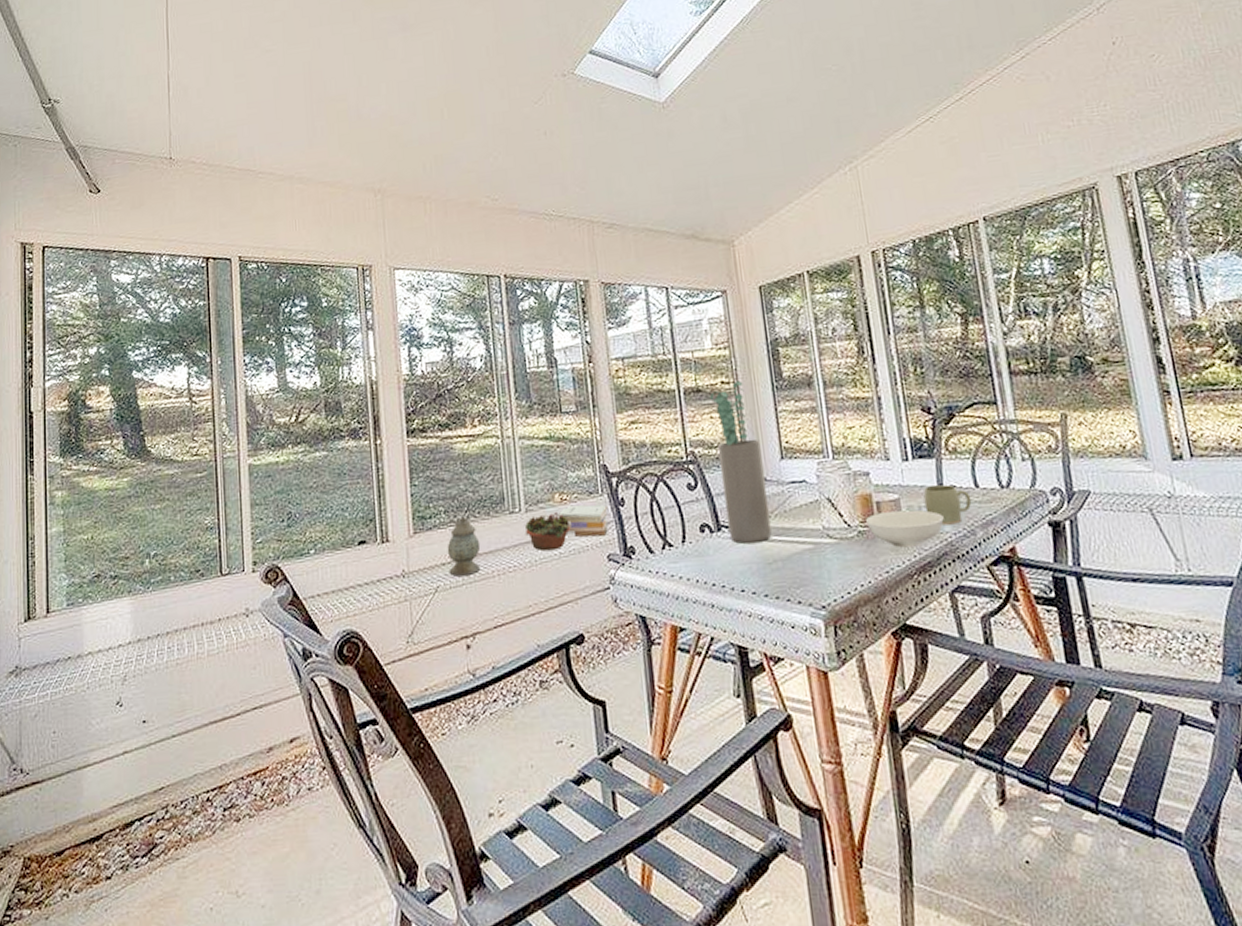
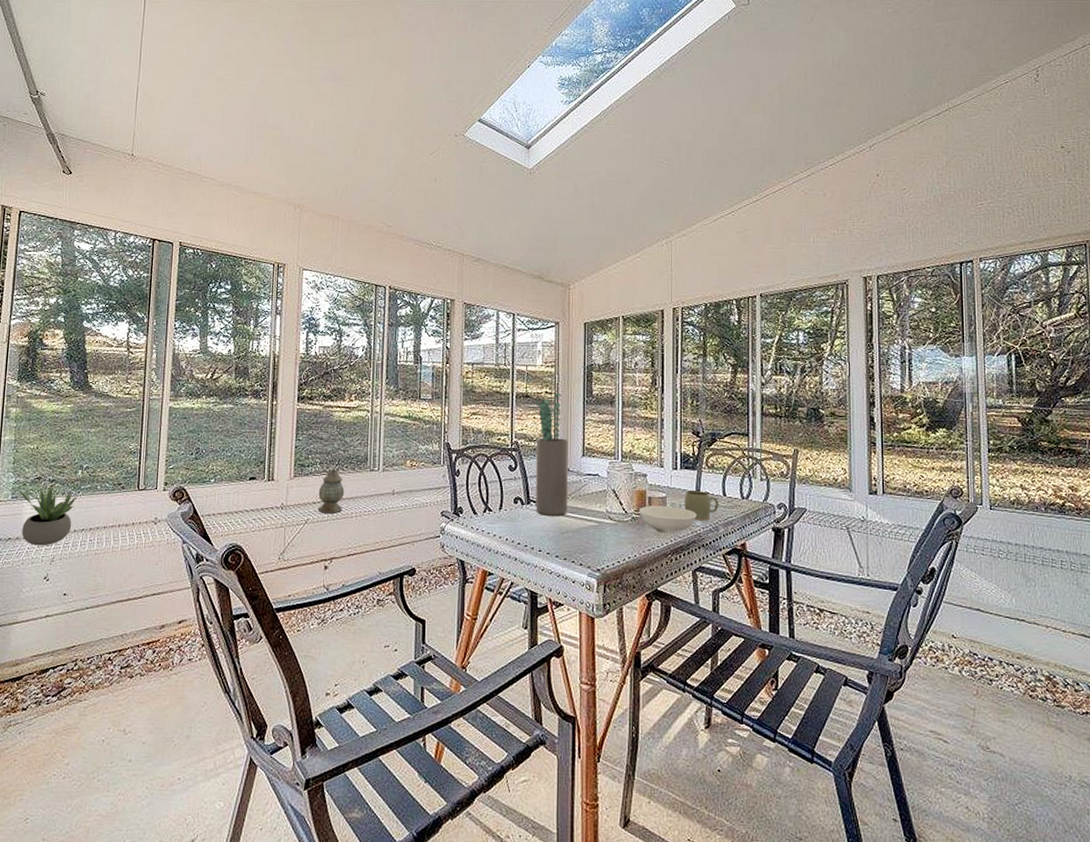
potted plant: none [75,575,147,663] -> present [19,482,79,546]
succulent planter: present [524,511,570,551] -> none [380,472,415,503]
books: present [559,504,608,537] -> none [408,470,446,497]

